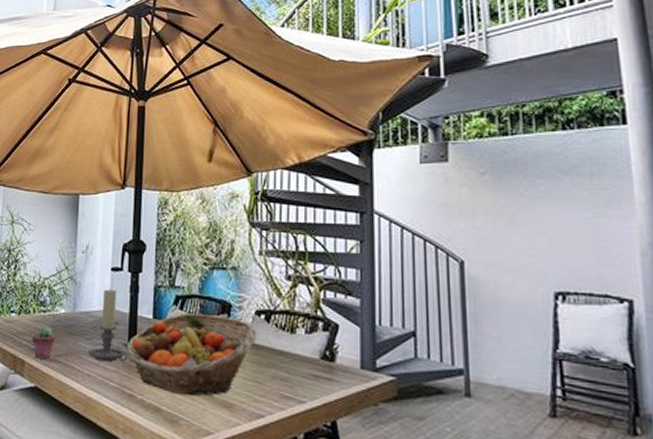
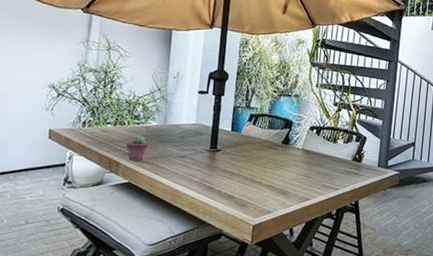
candle holder: present [88,288,128,362] -> none [176,107,210,163]
fruit basket: present [126,313,257,396] -> none [208,127,310,187]

